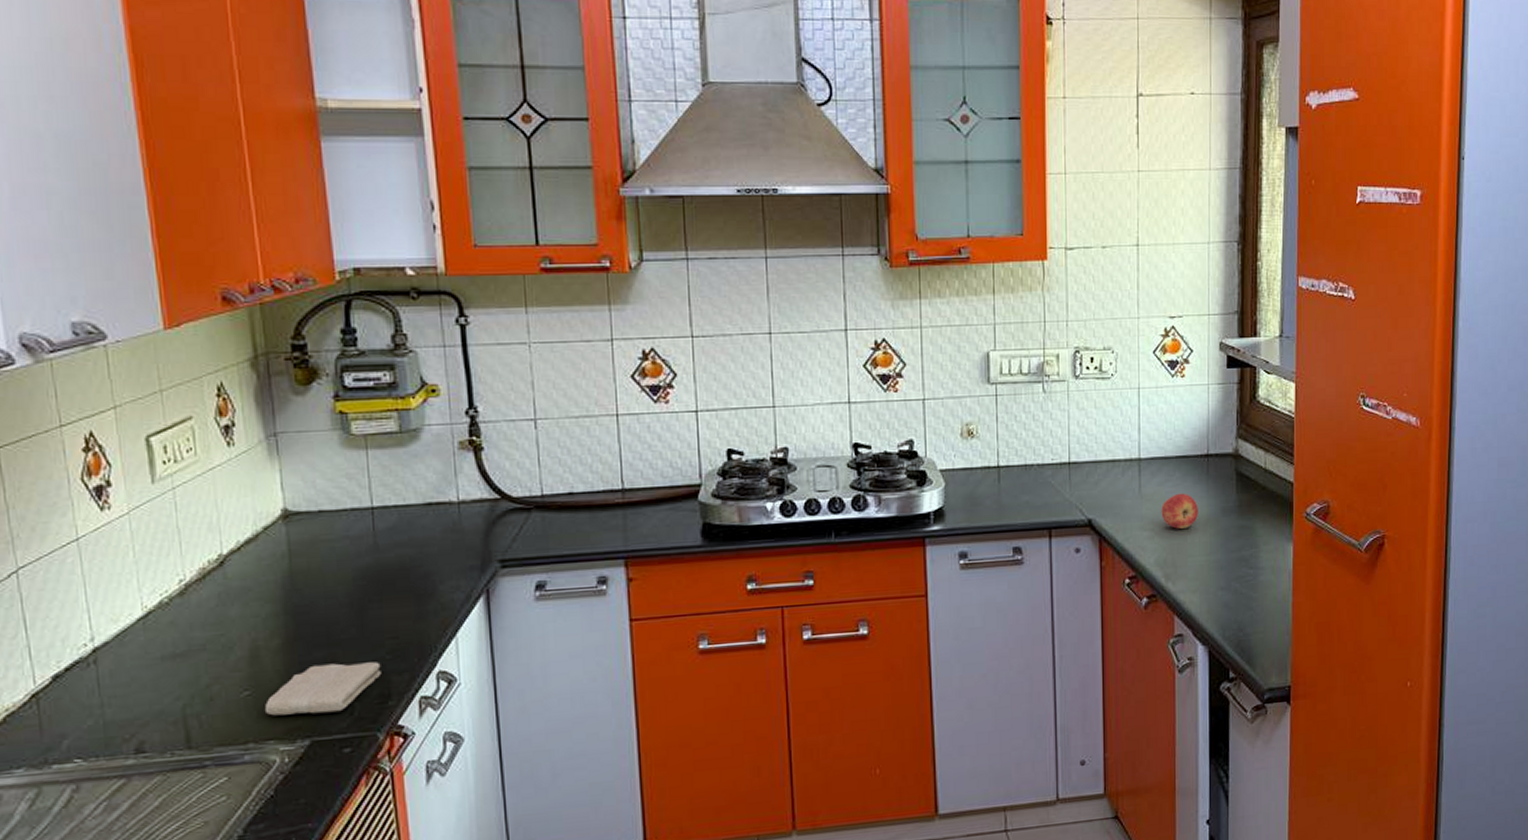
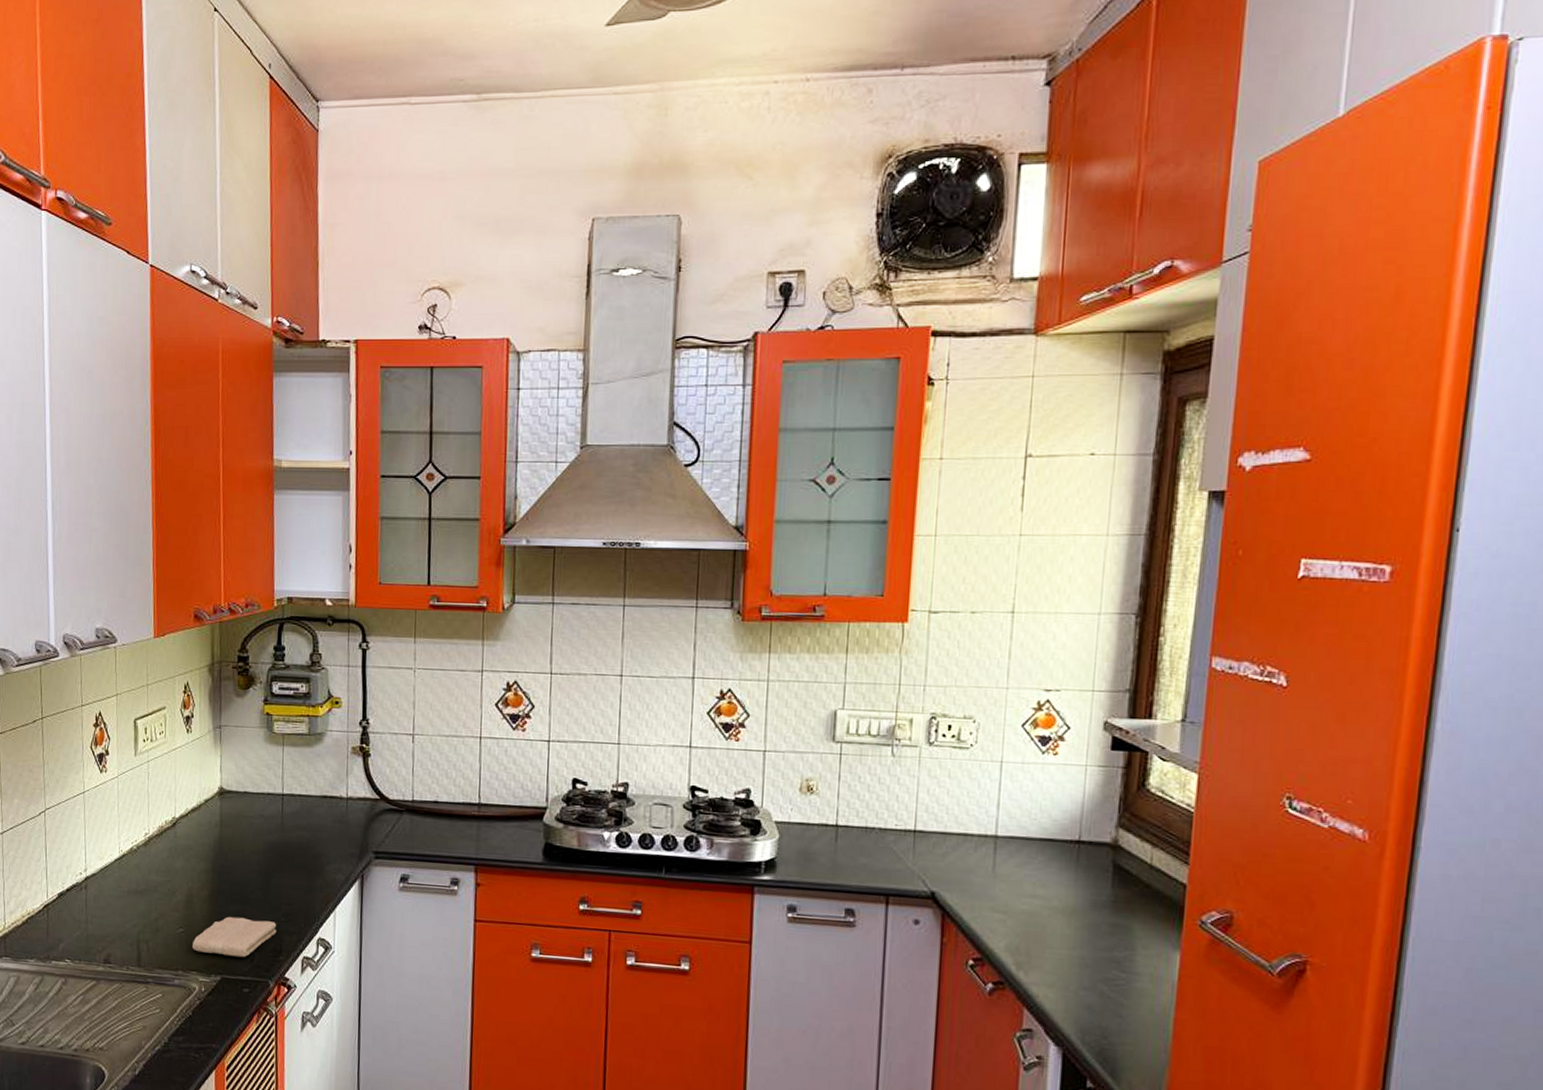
apple: present [1161,493,1198,529] -> none [1017,878,1063,917]

